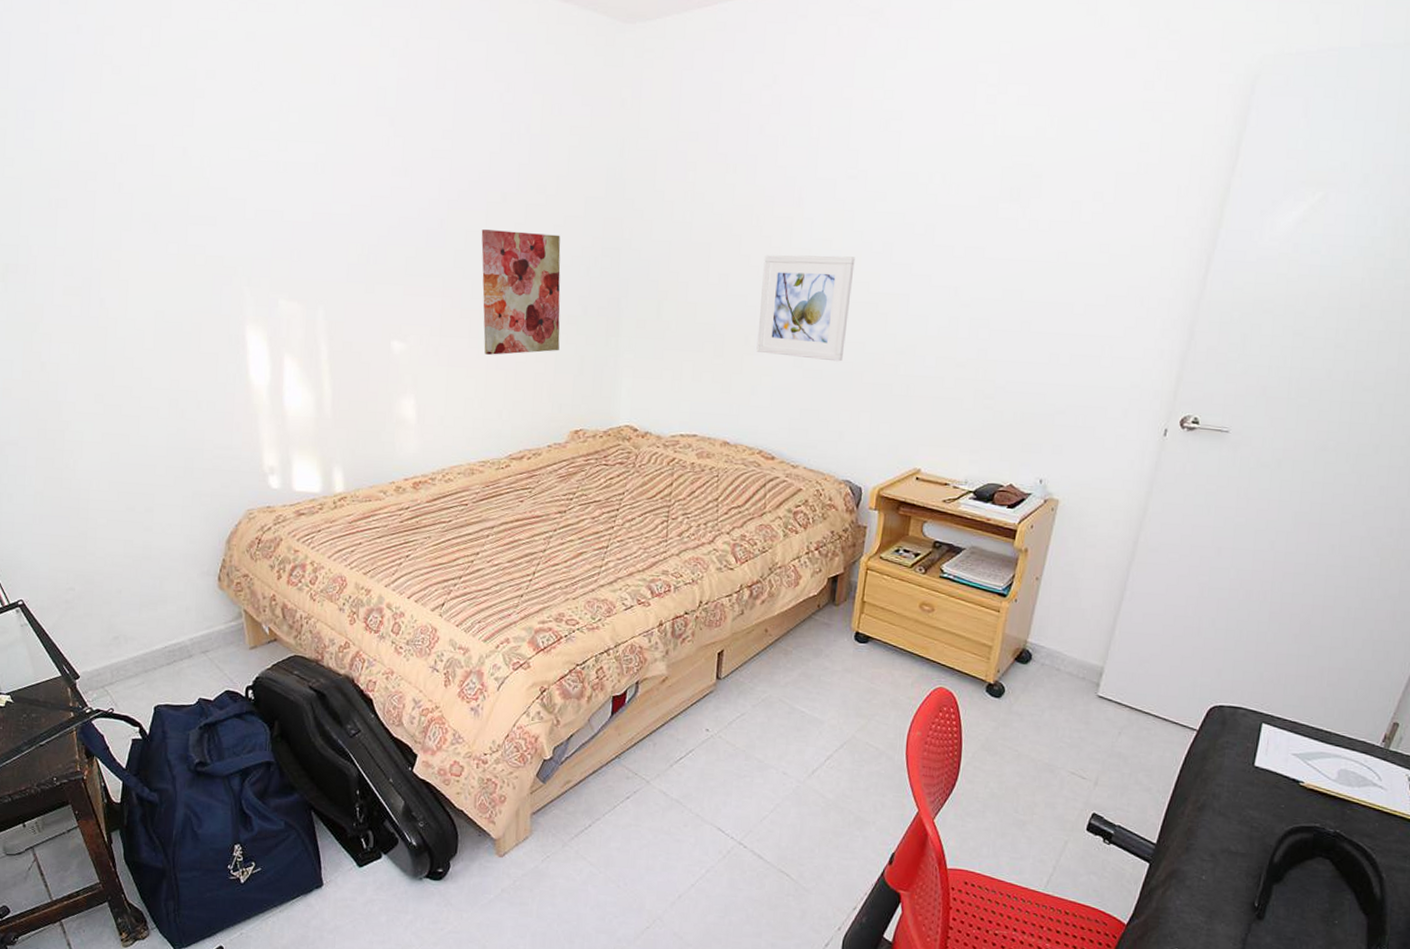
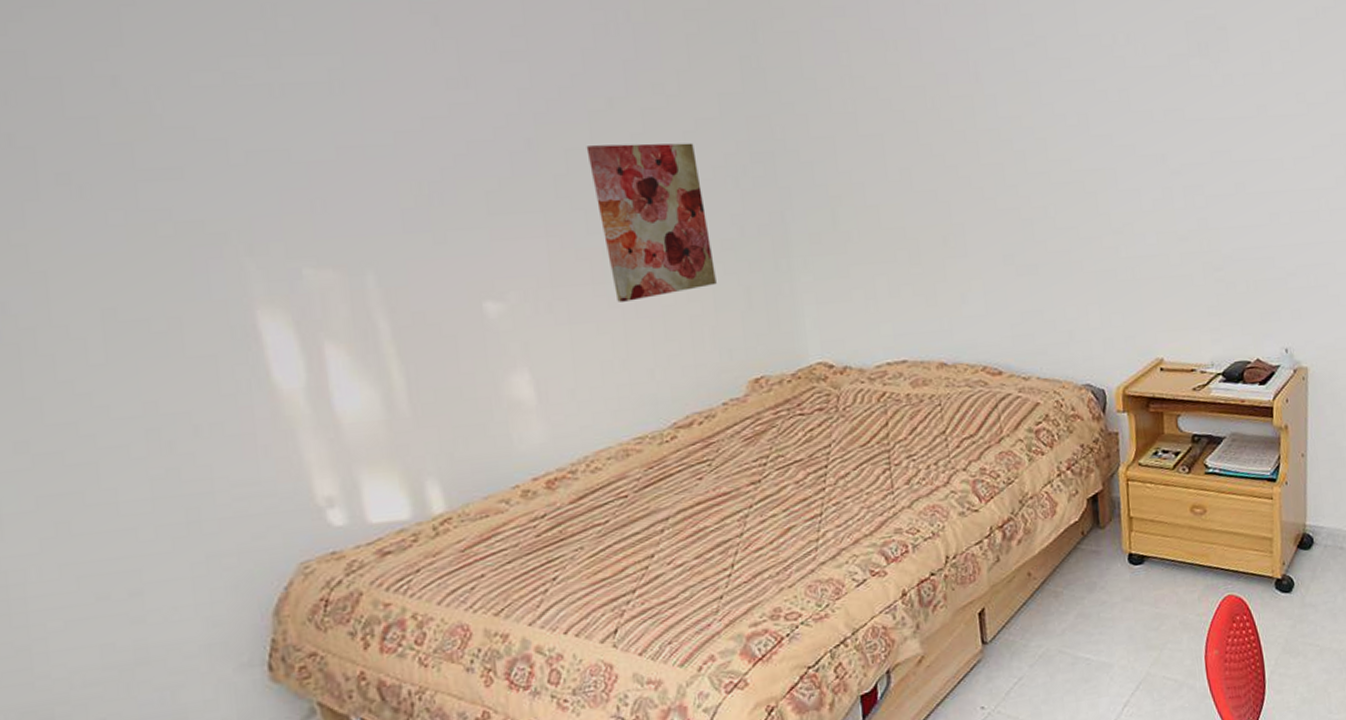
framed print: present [756,255,855,362] -> none [948,133,1057,254]

